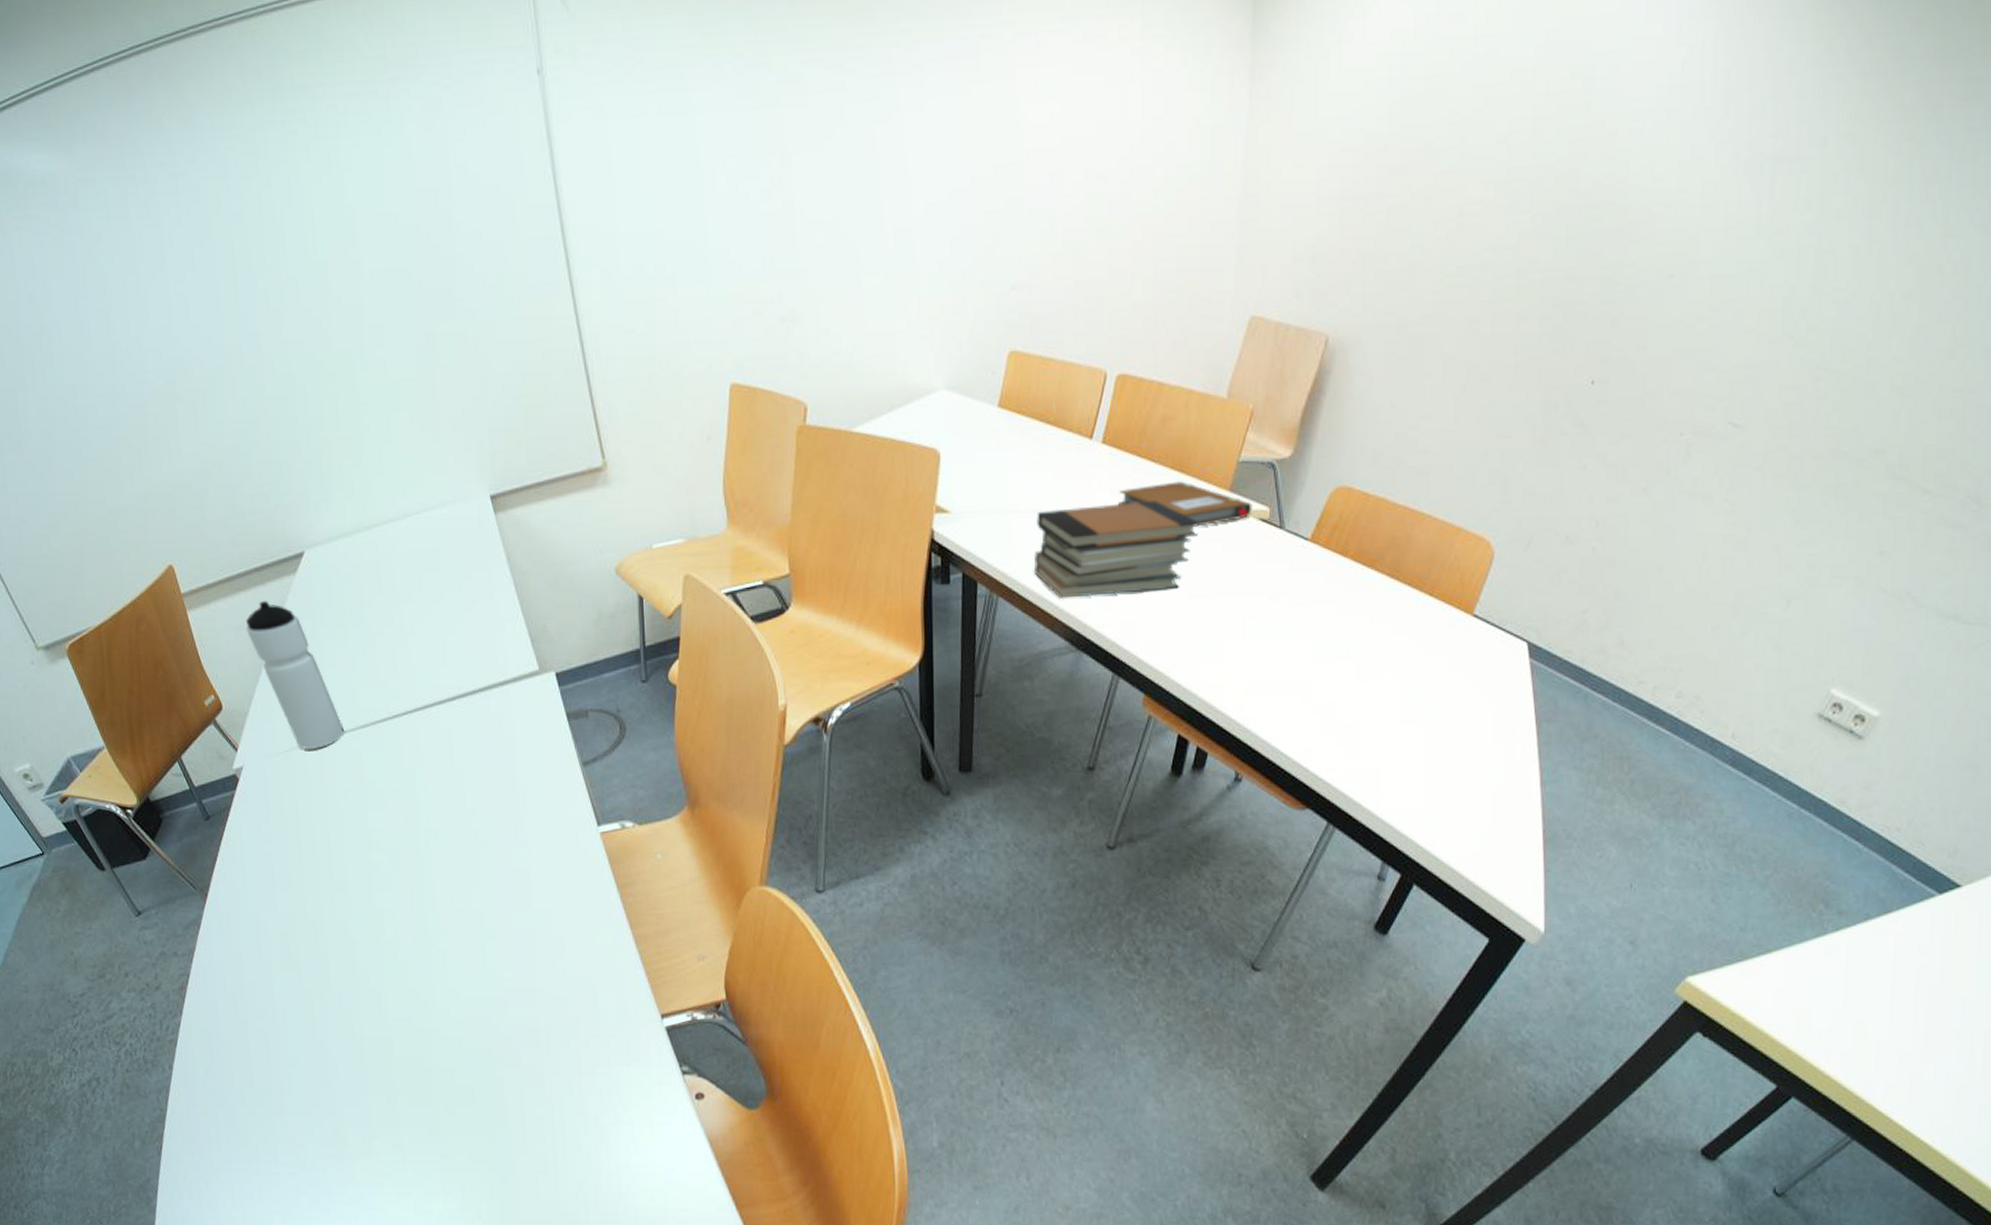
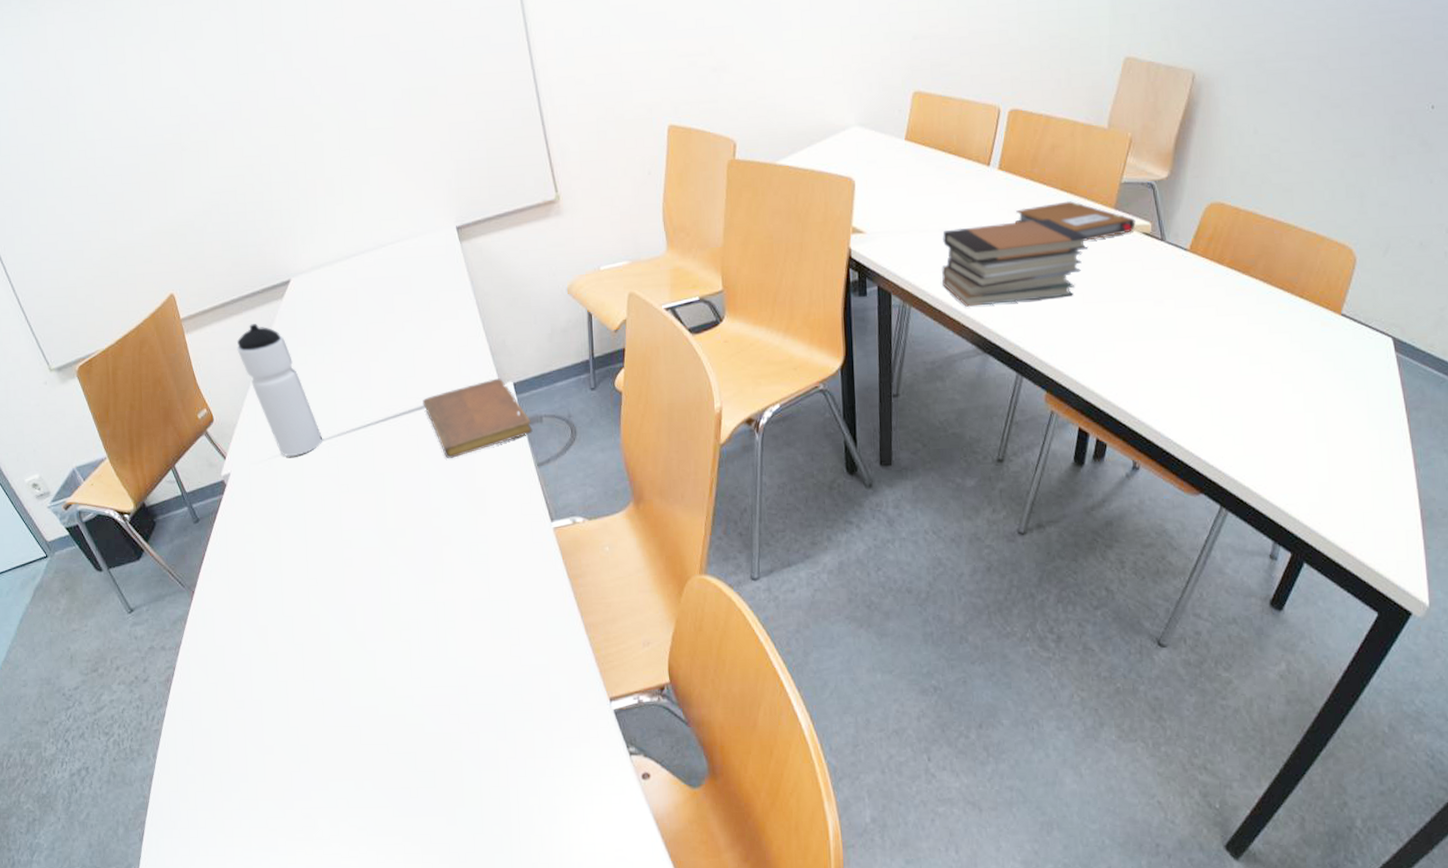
notebook: none [455,667,577,755] -> present [422,378,533,458]

